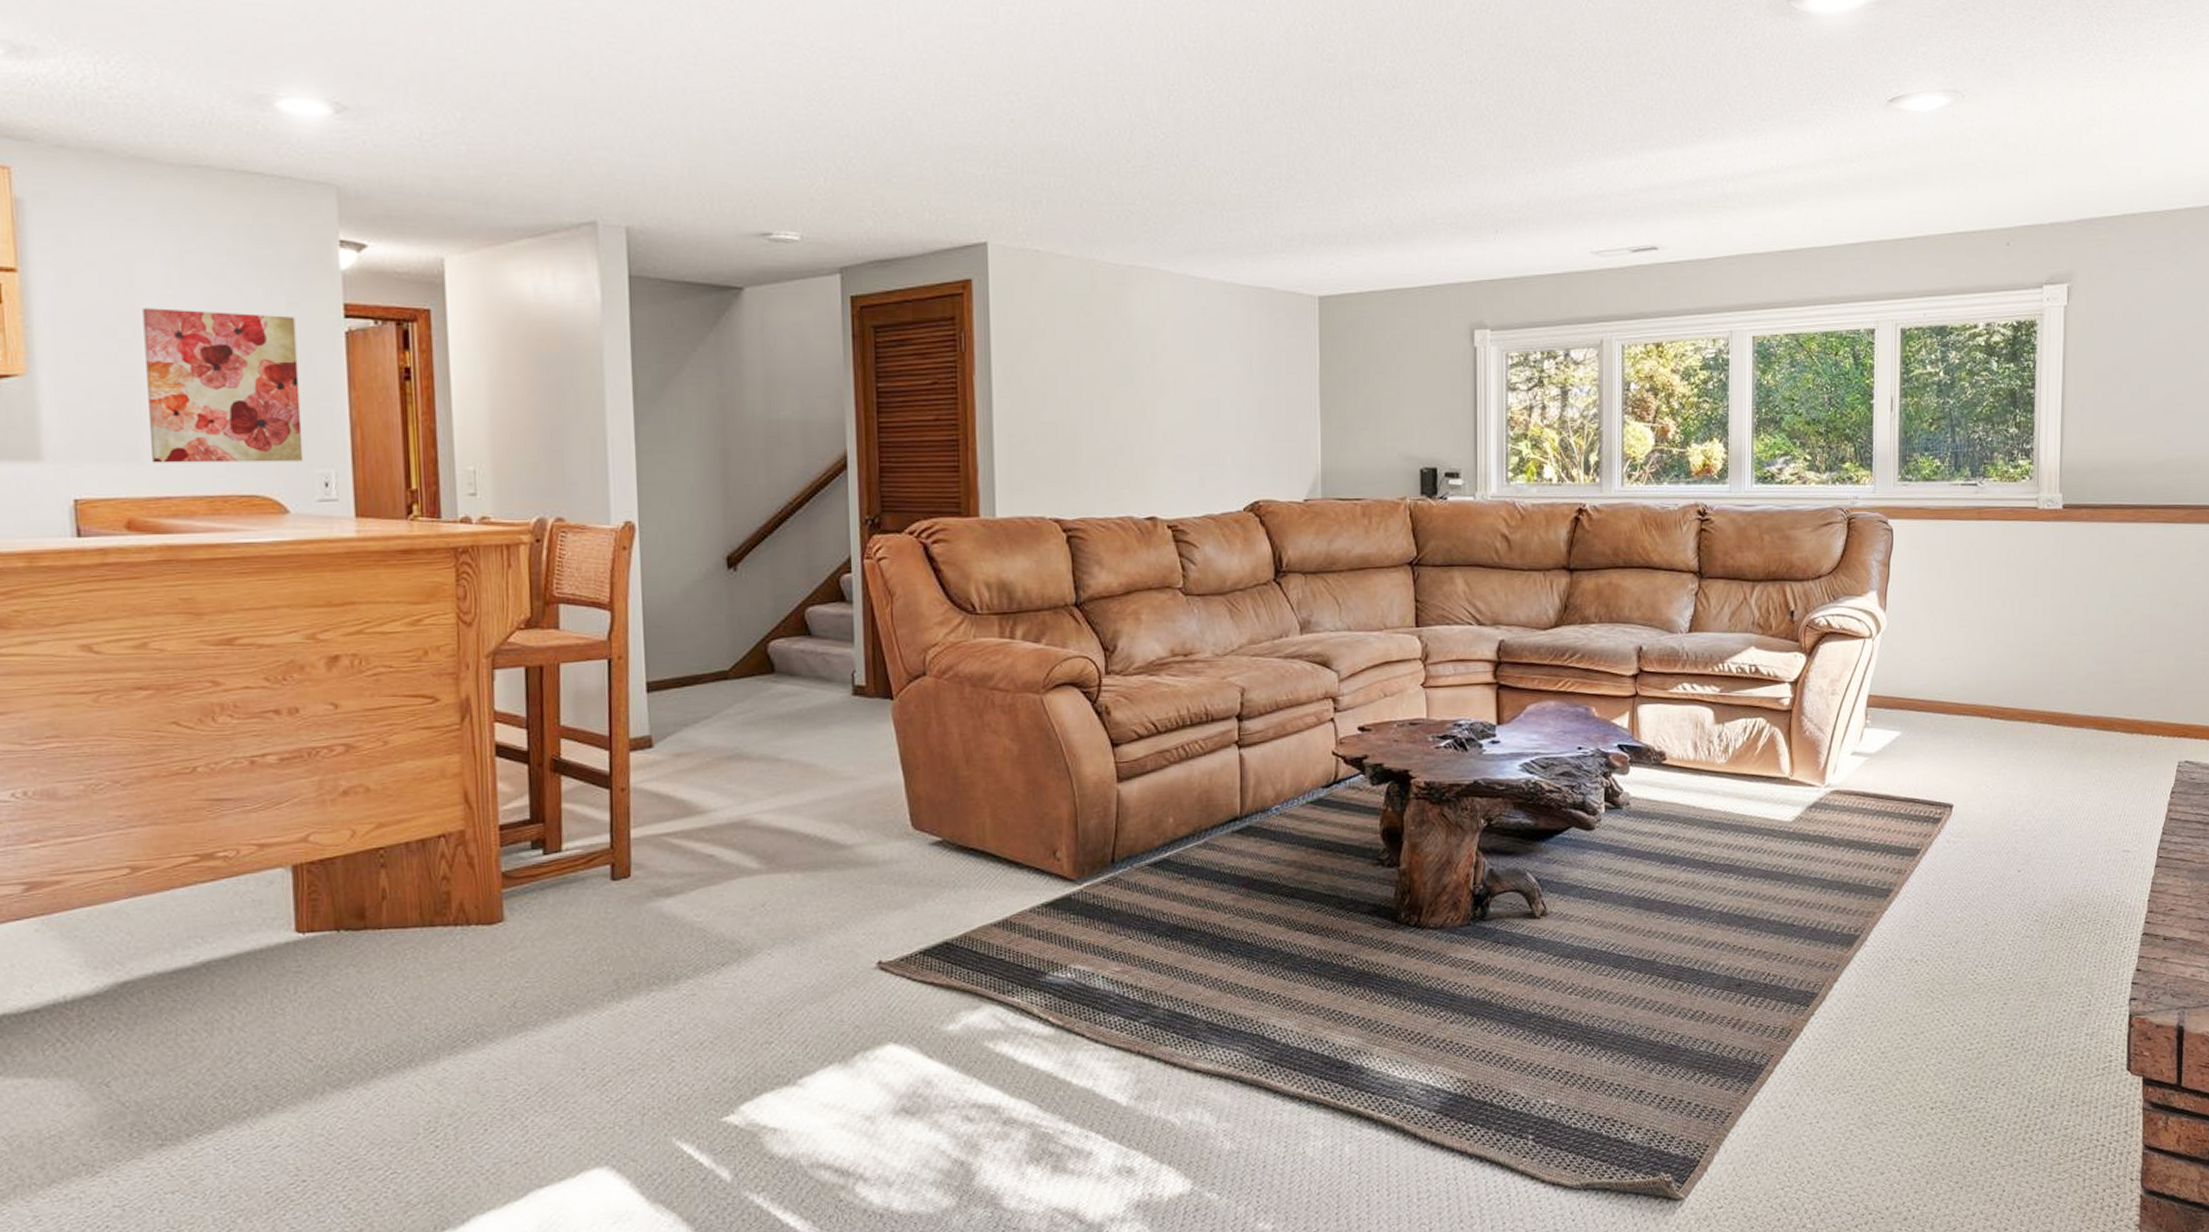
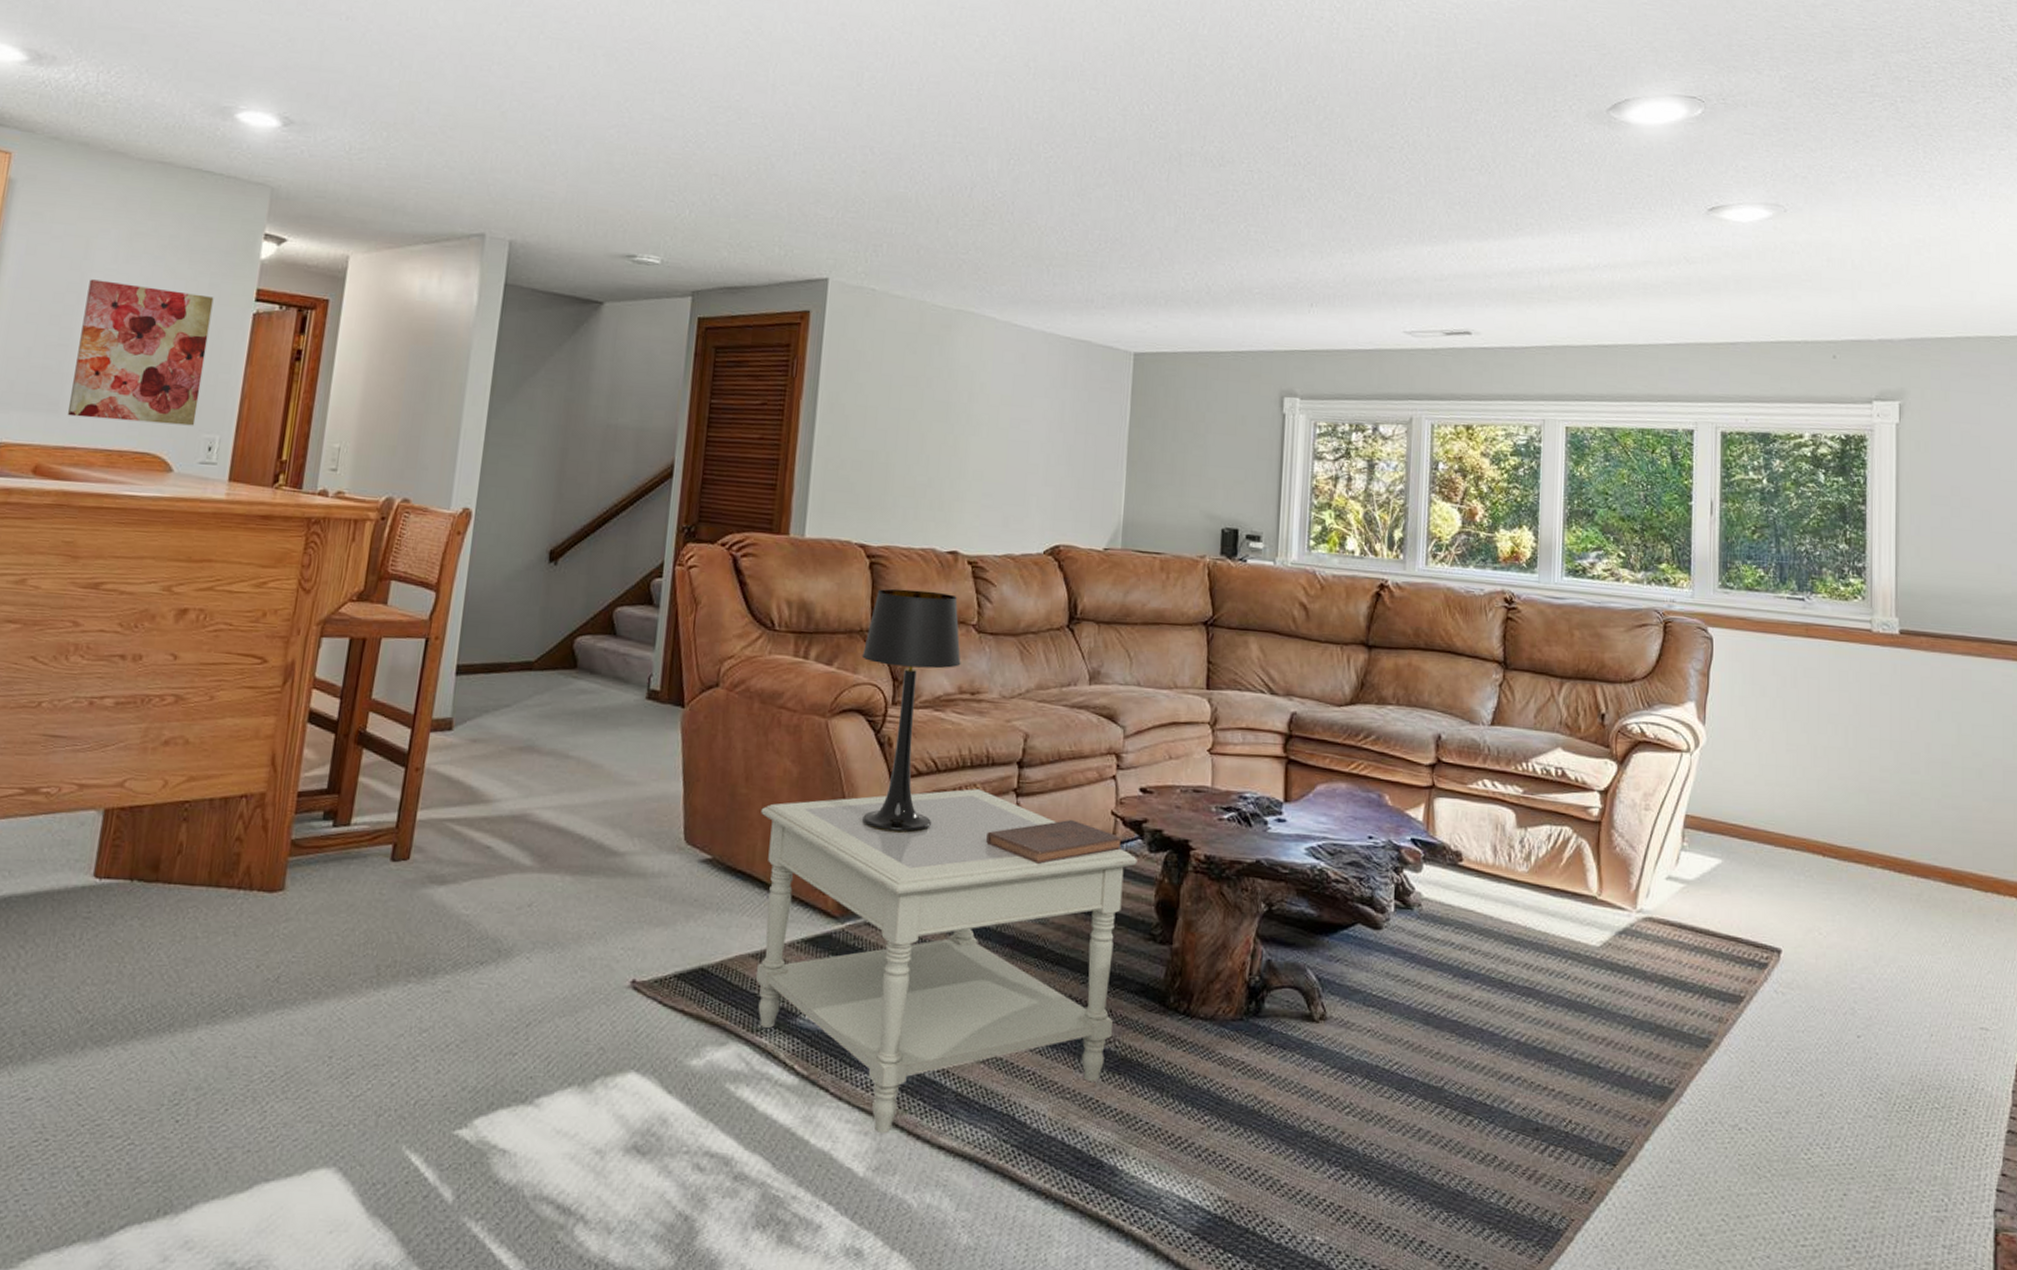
side table: none [986,745,1361,1066] -> present [756,789,1137,1133]
table lamp: none [1069,559,1171,795] -> present [861,588,961,833]
book: none [1213,764,1346,808] -> present [986,820,1123,864]

